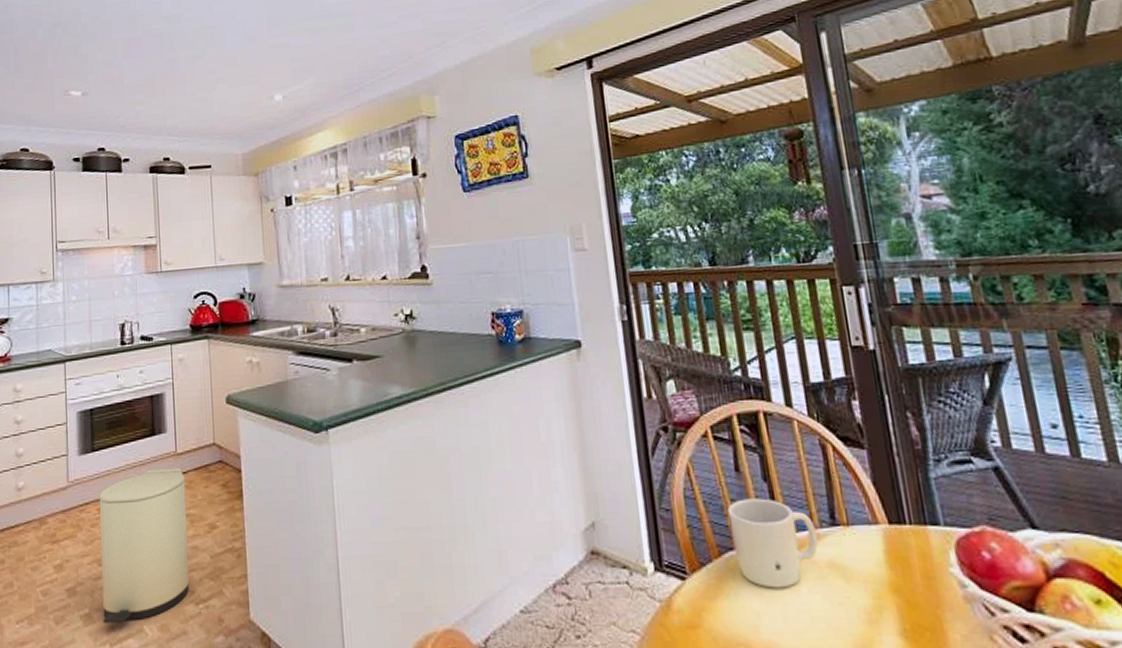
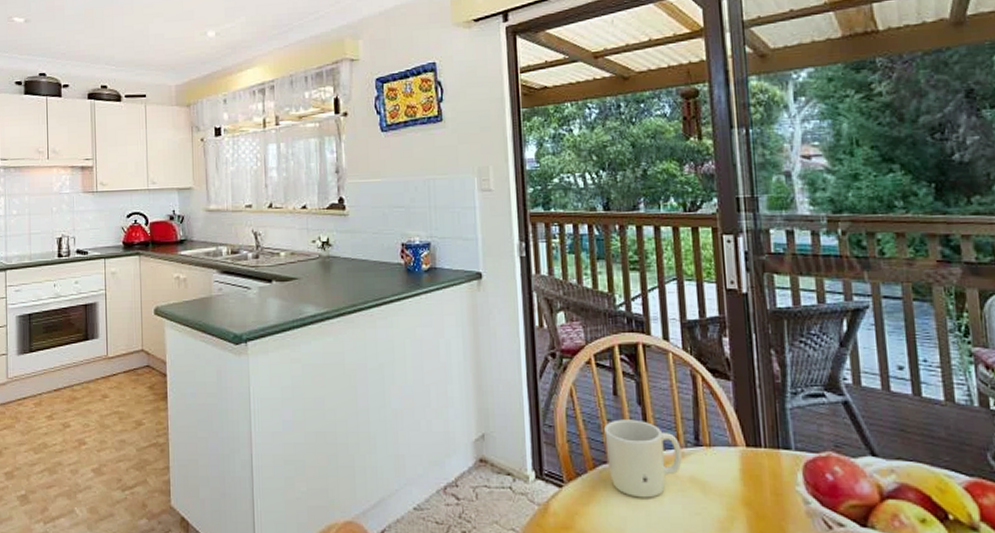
pedal bin: present [99,467,190,624] -> none [36,370,117,505]

